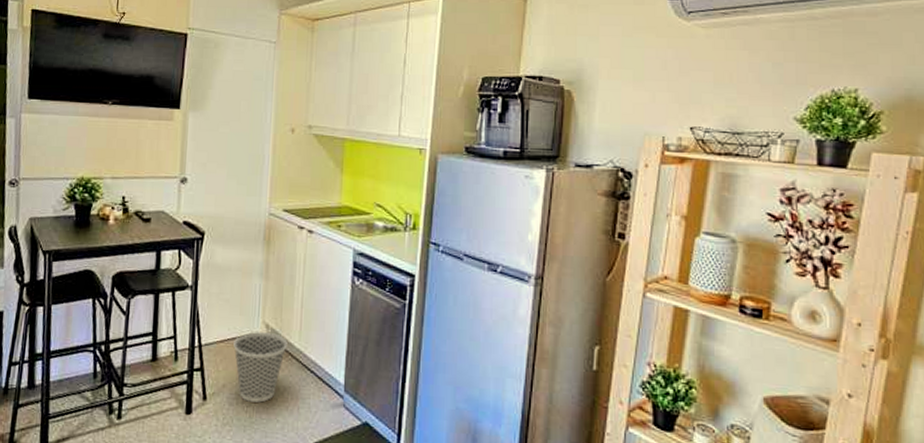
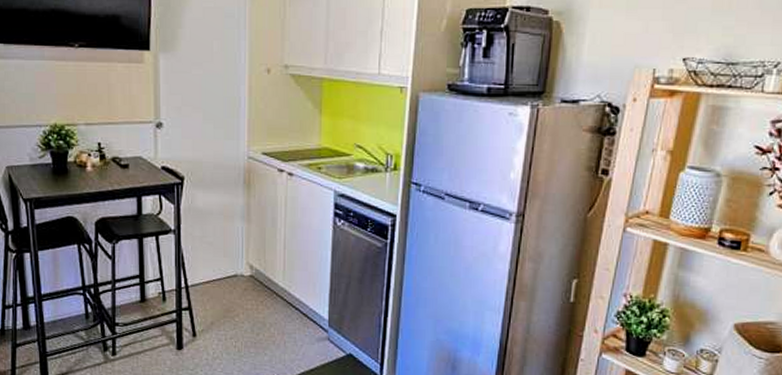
wastebasket: present [233,332,288,403] -> none [219,273,272,338]

